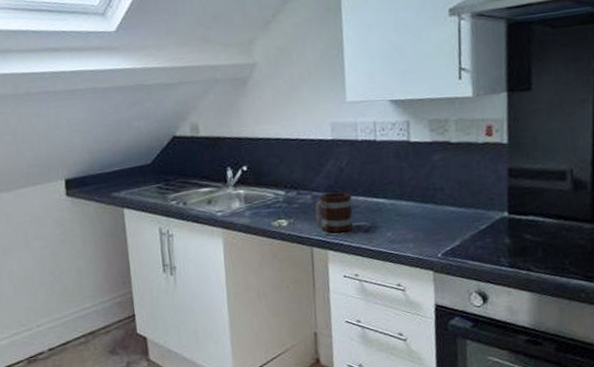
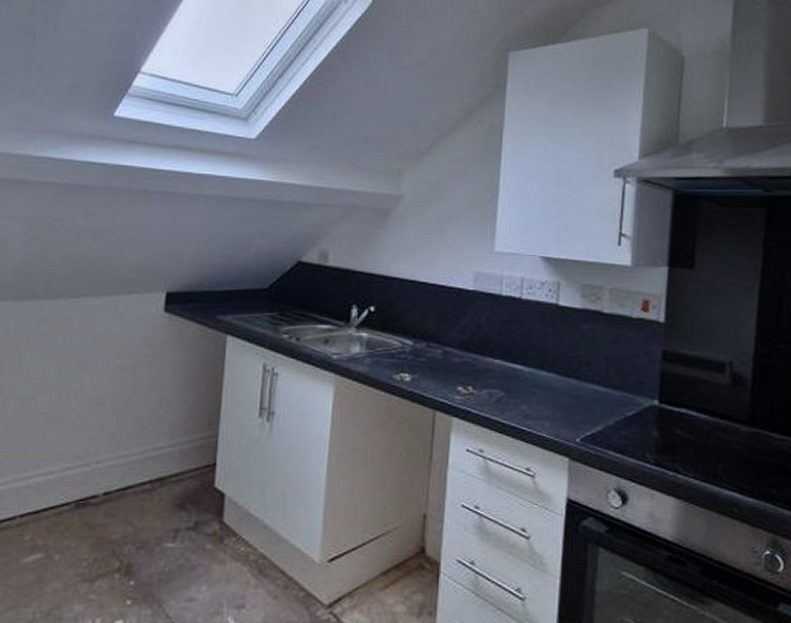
mug: present [315,192,353,233] -> none [444,350,487,398]

